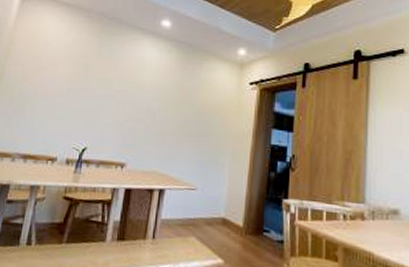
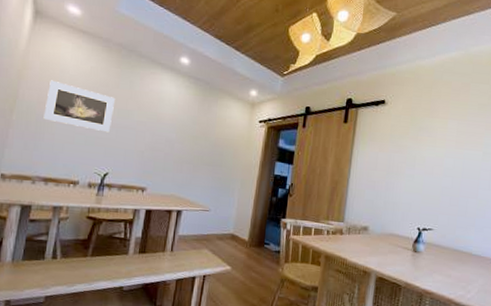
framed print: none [26,54,96,104] -> present [43,80,116,133]

